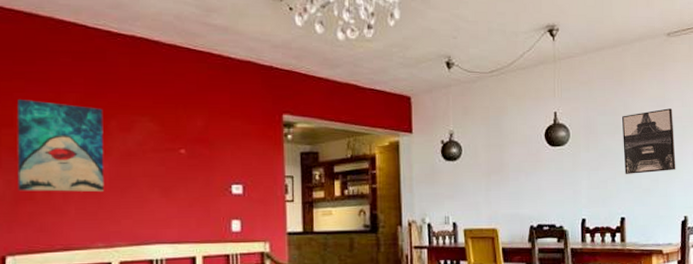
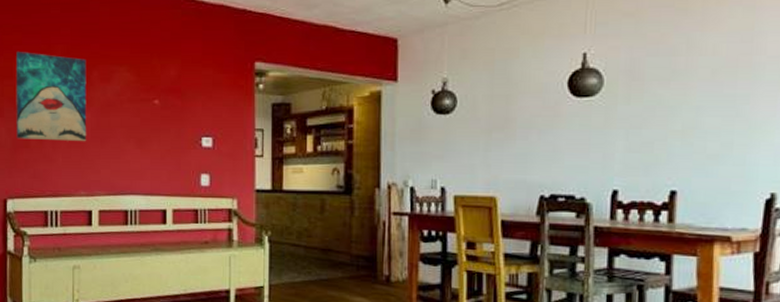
wall art: present [622,108,676,174] -> none [681,45,765,134]

